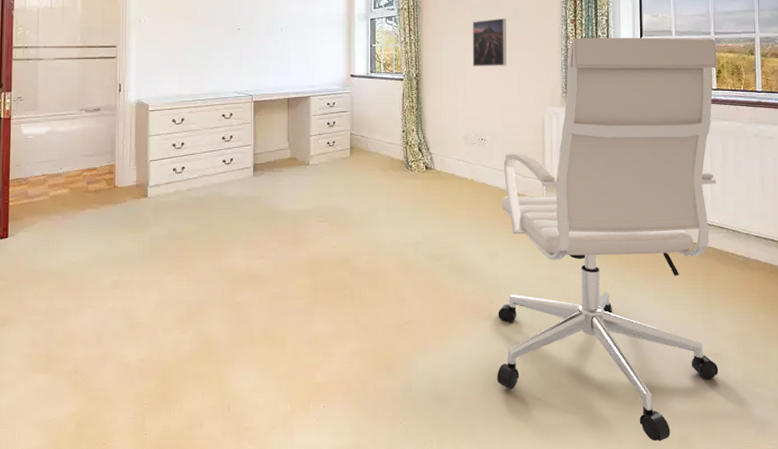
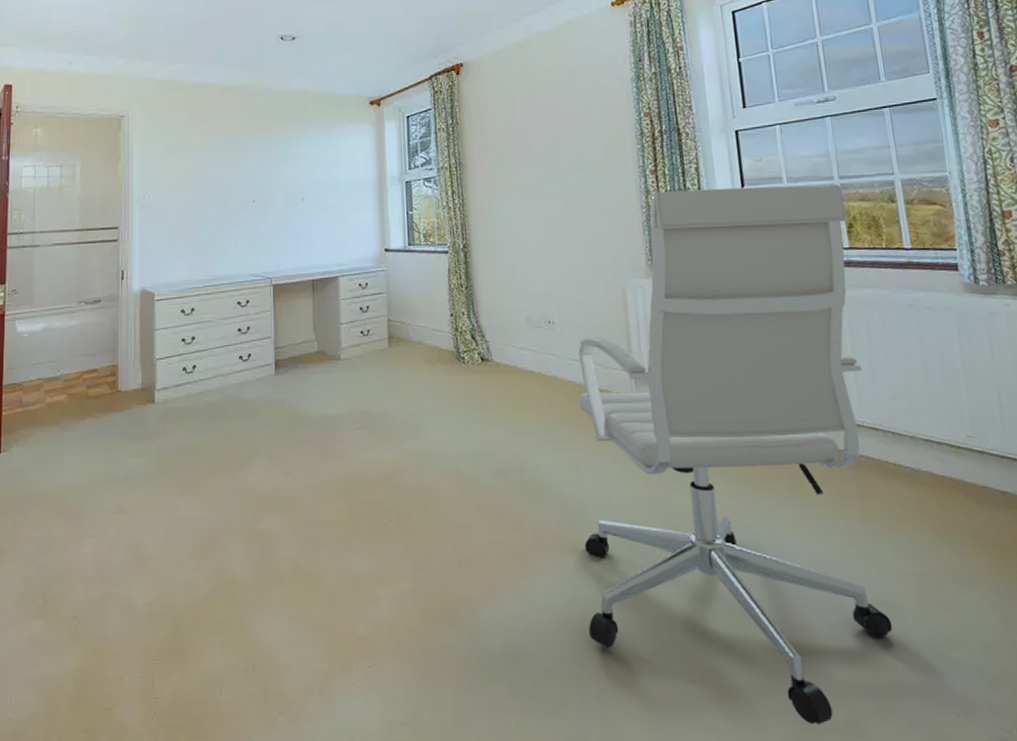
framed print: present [472,17,507,66] -> none [528,172,574,232]

